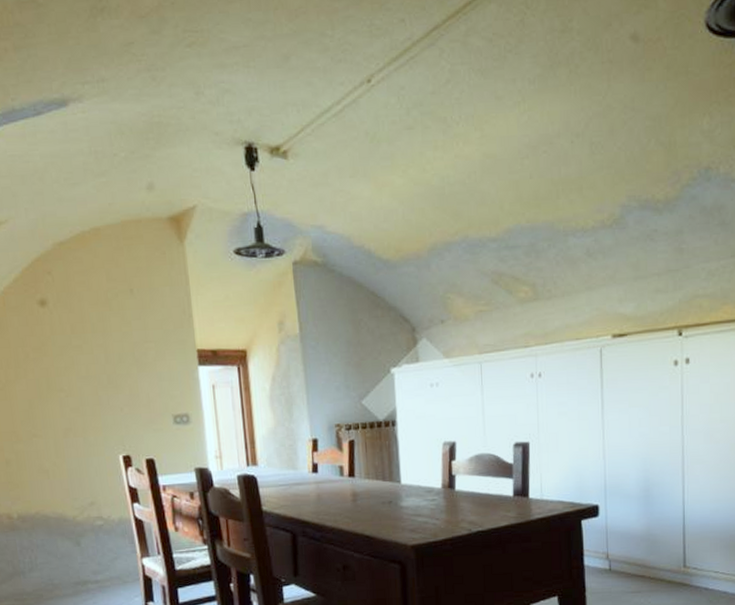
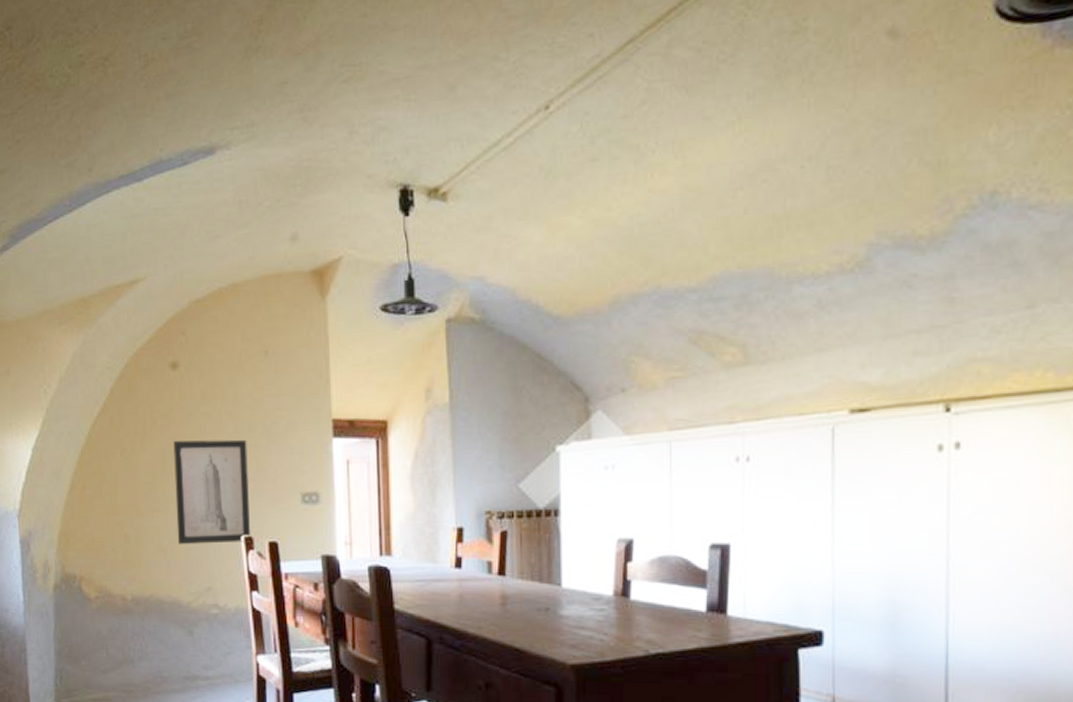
wall art: none [47,369,128,465] -> present [173,439,250,544]

